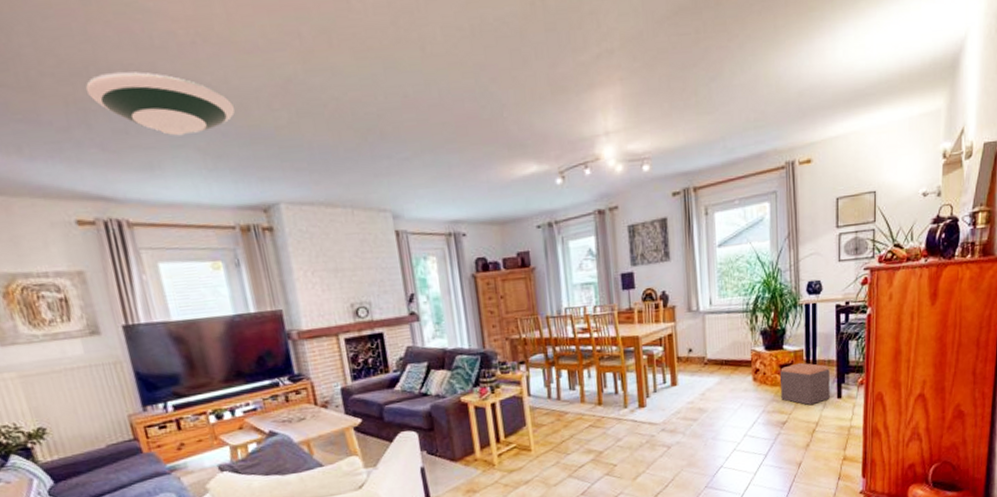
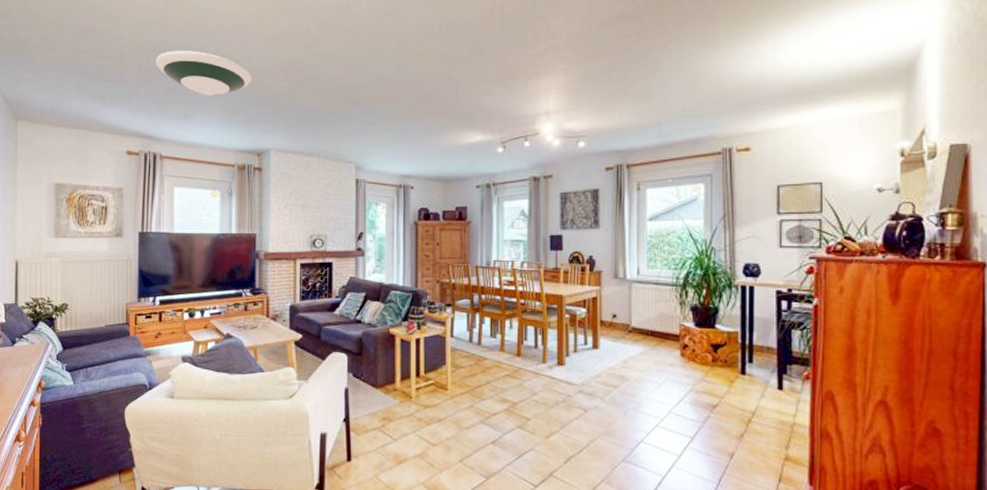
footstool: present [780,362,830,406] -> none [712,344,769,393]

